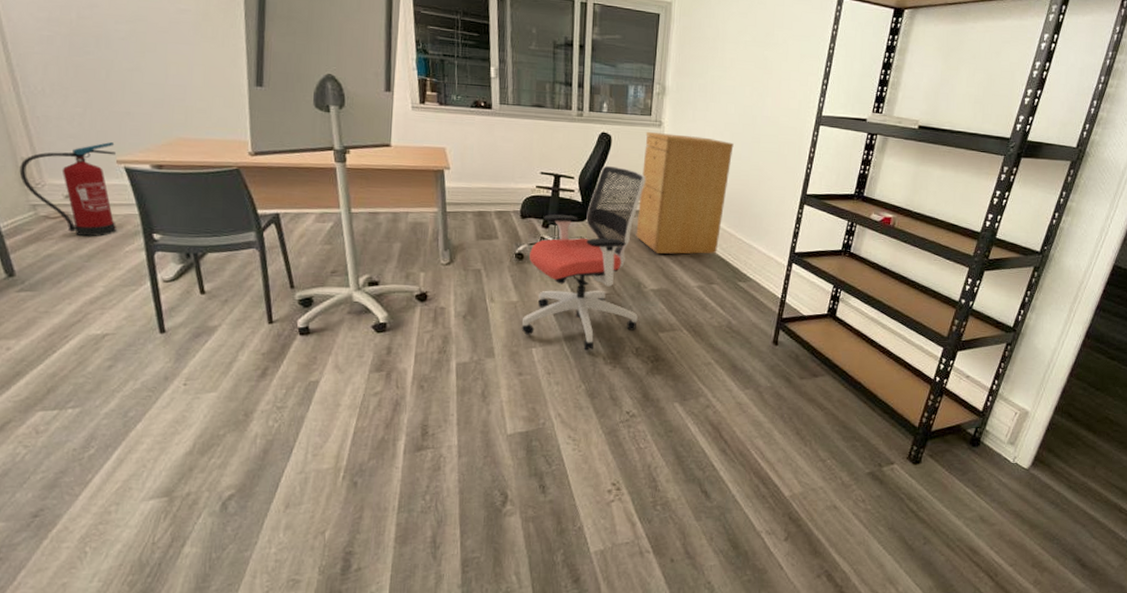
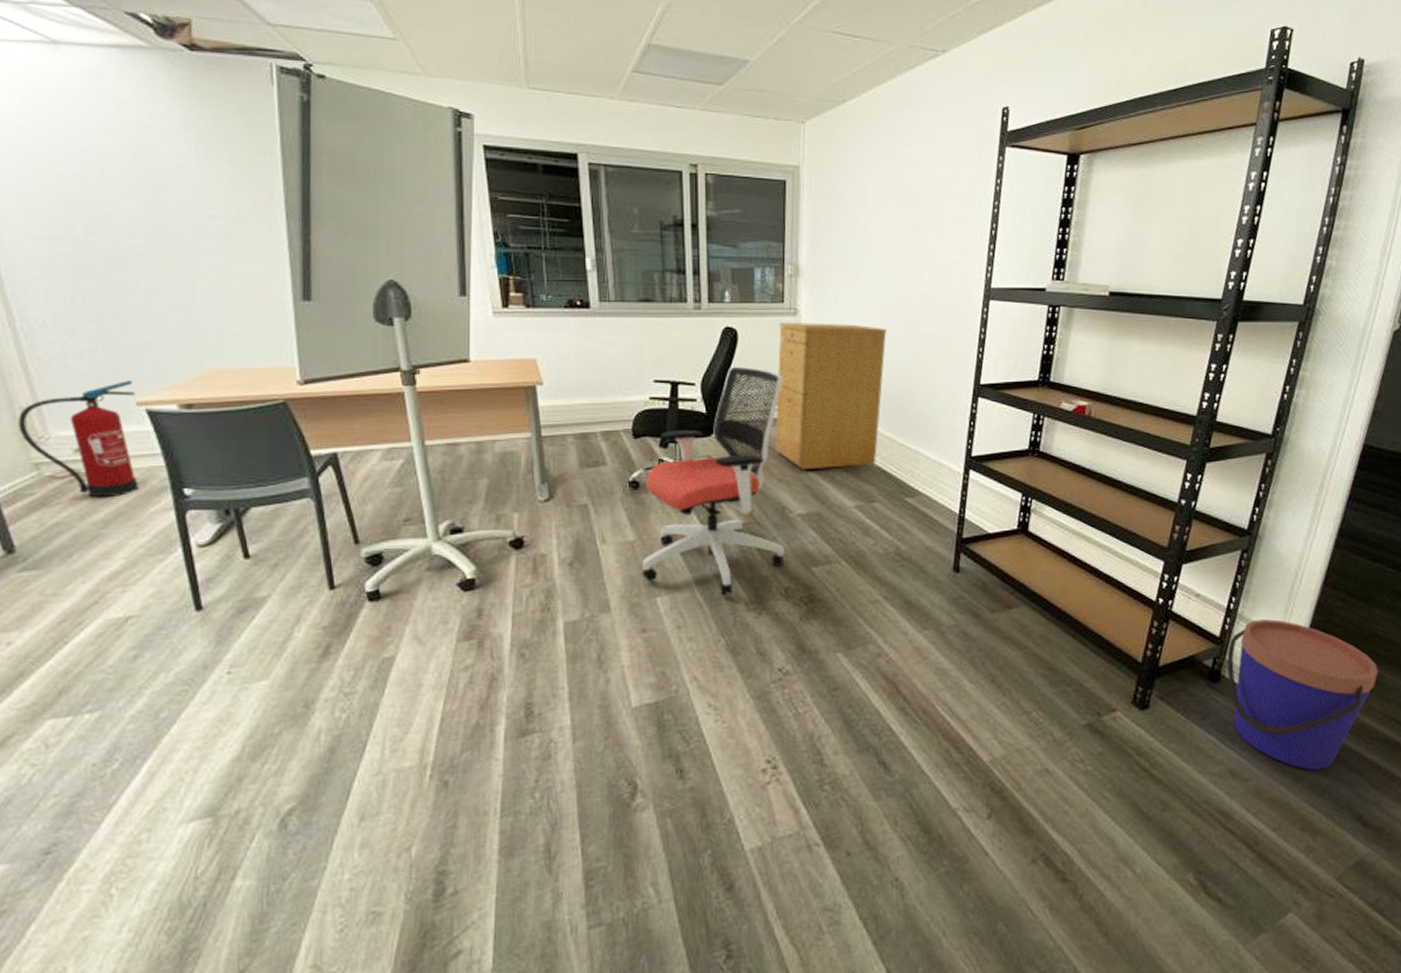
bucket: none [985,400,1107,521] -> present [1227,619,1379,771]

